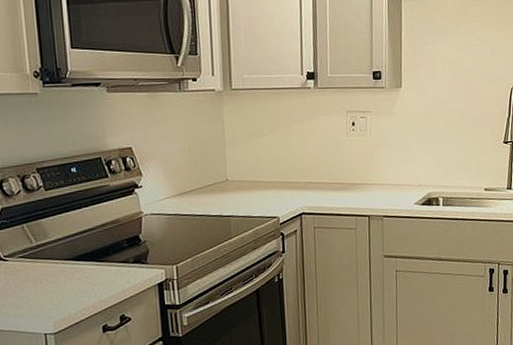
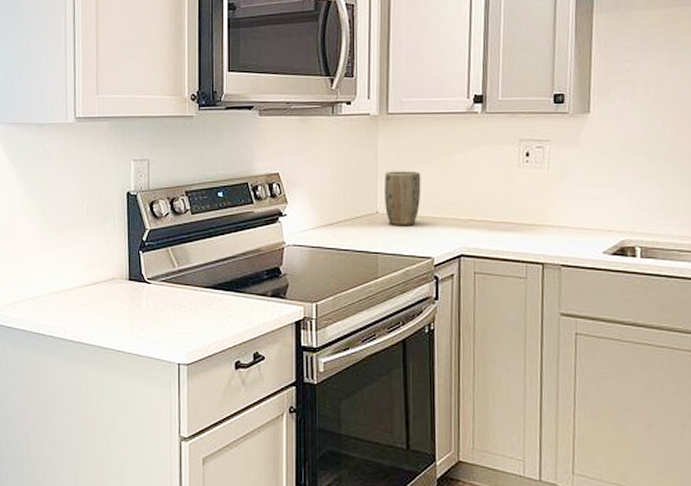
plant pot: none [232,141,266,190] -> present [385,171,421,225]

